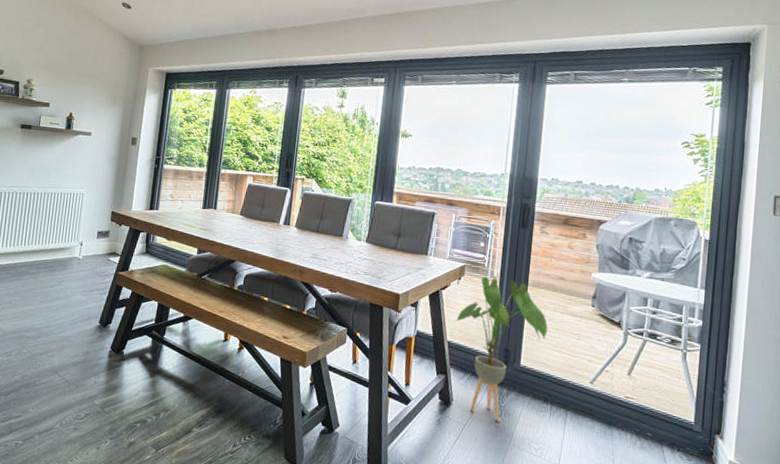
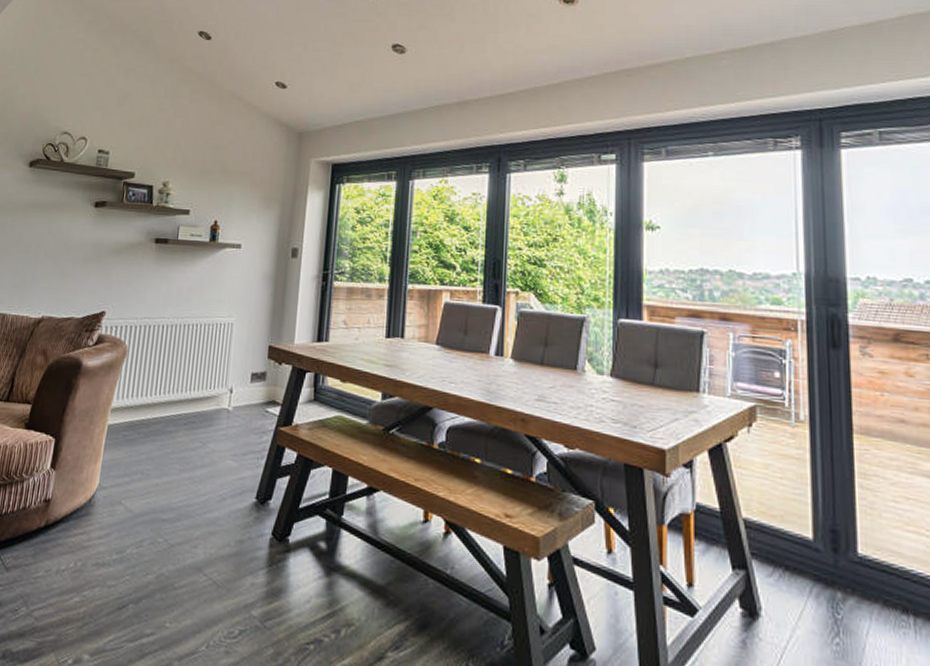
house plant: present [455,276,548,422] -> none [751,420,892,644]

